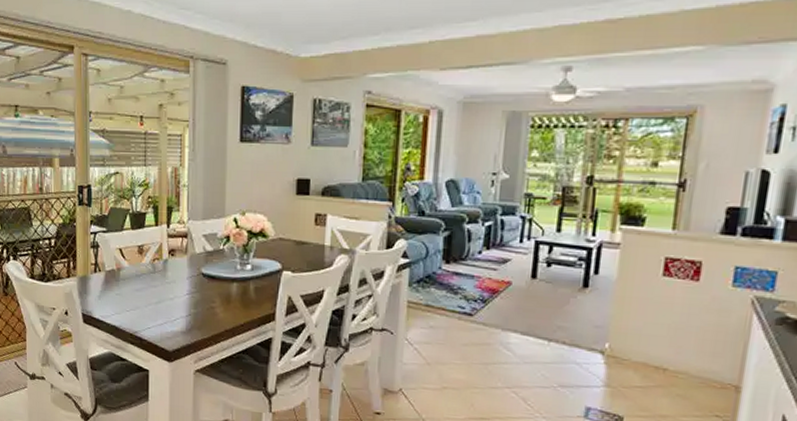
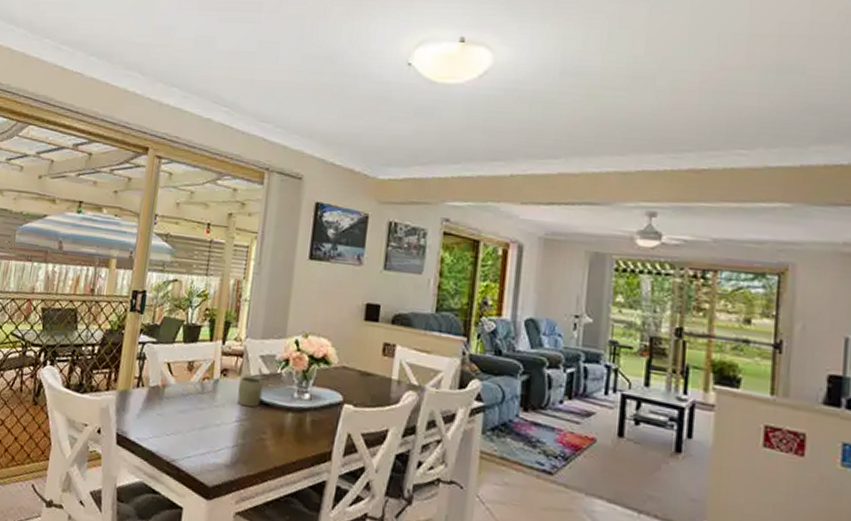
mug: none [186,254,208,281] -> present [237,376,263,408]

